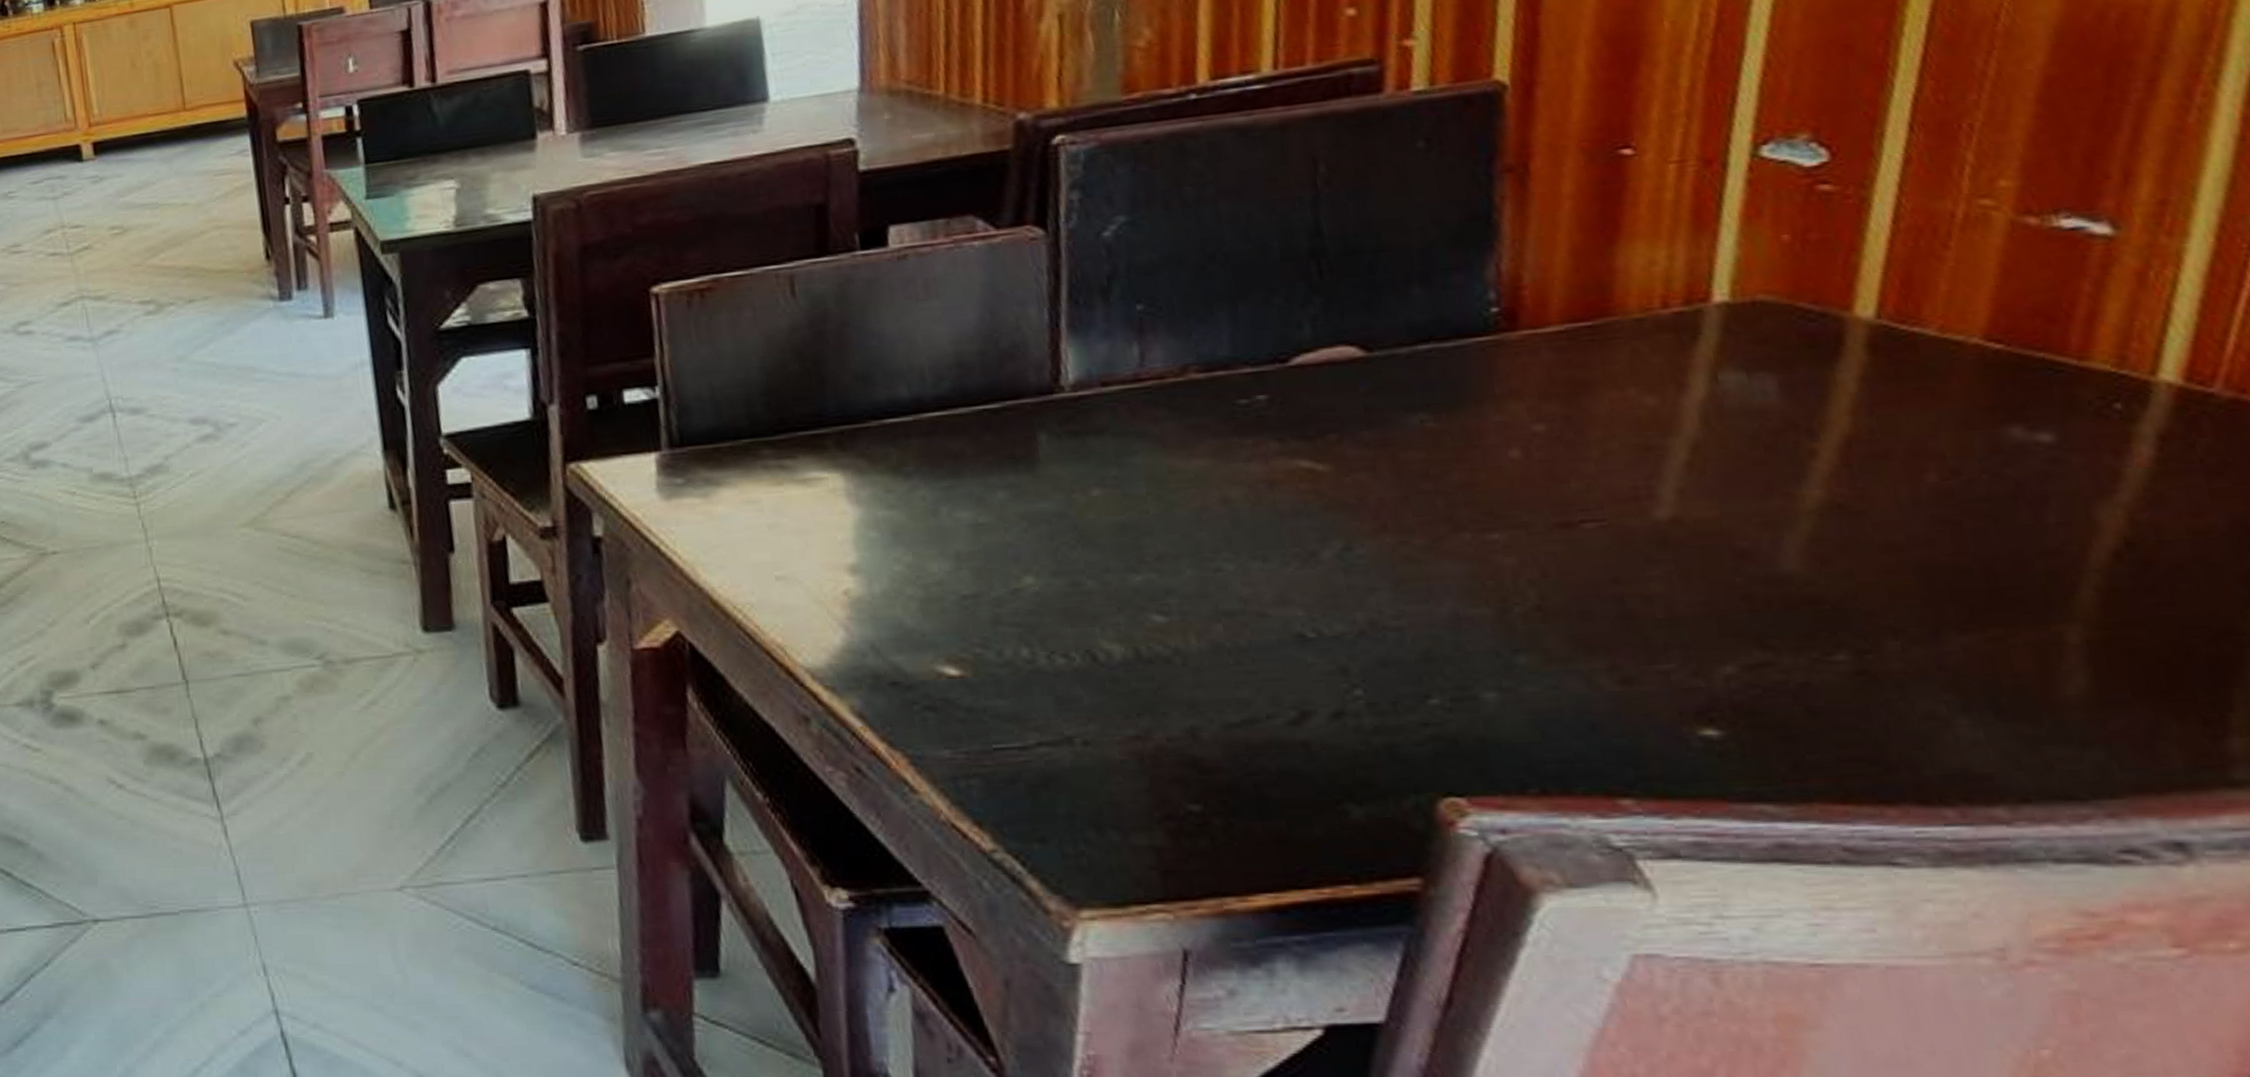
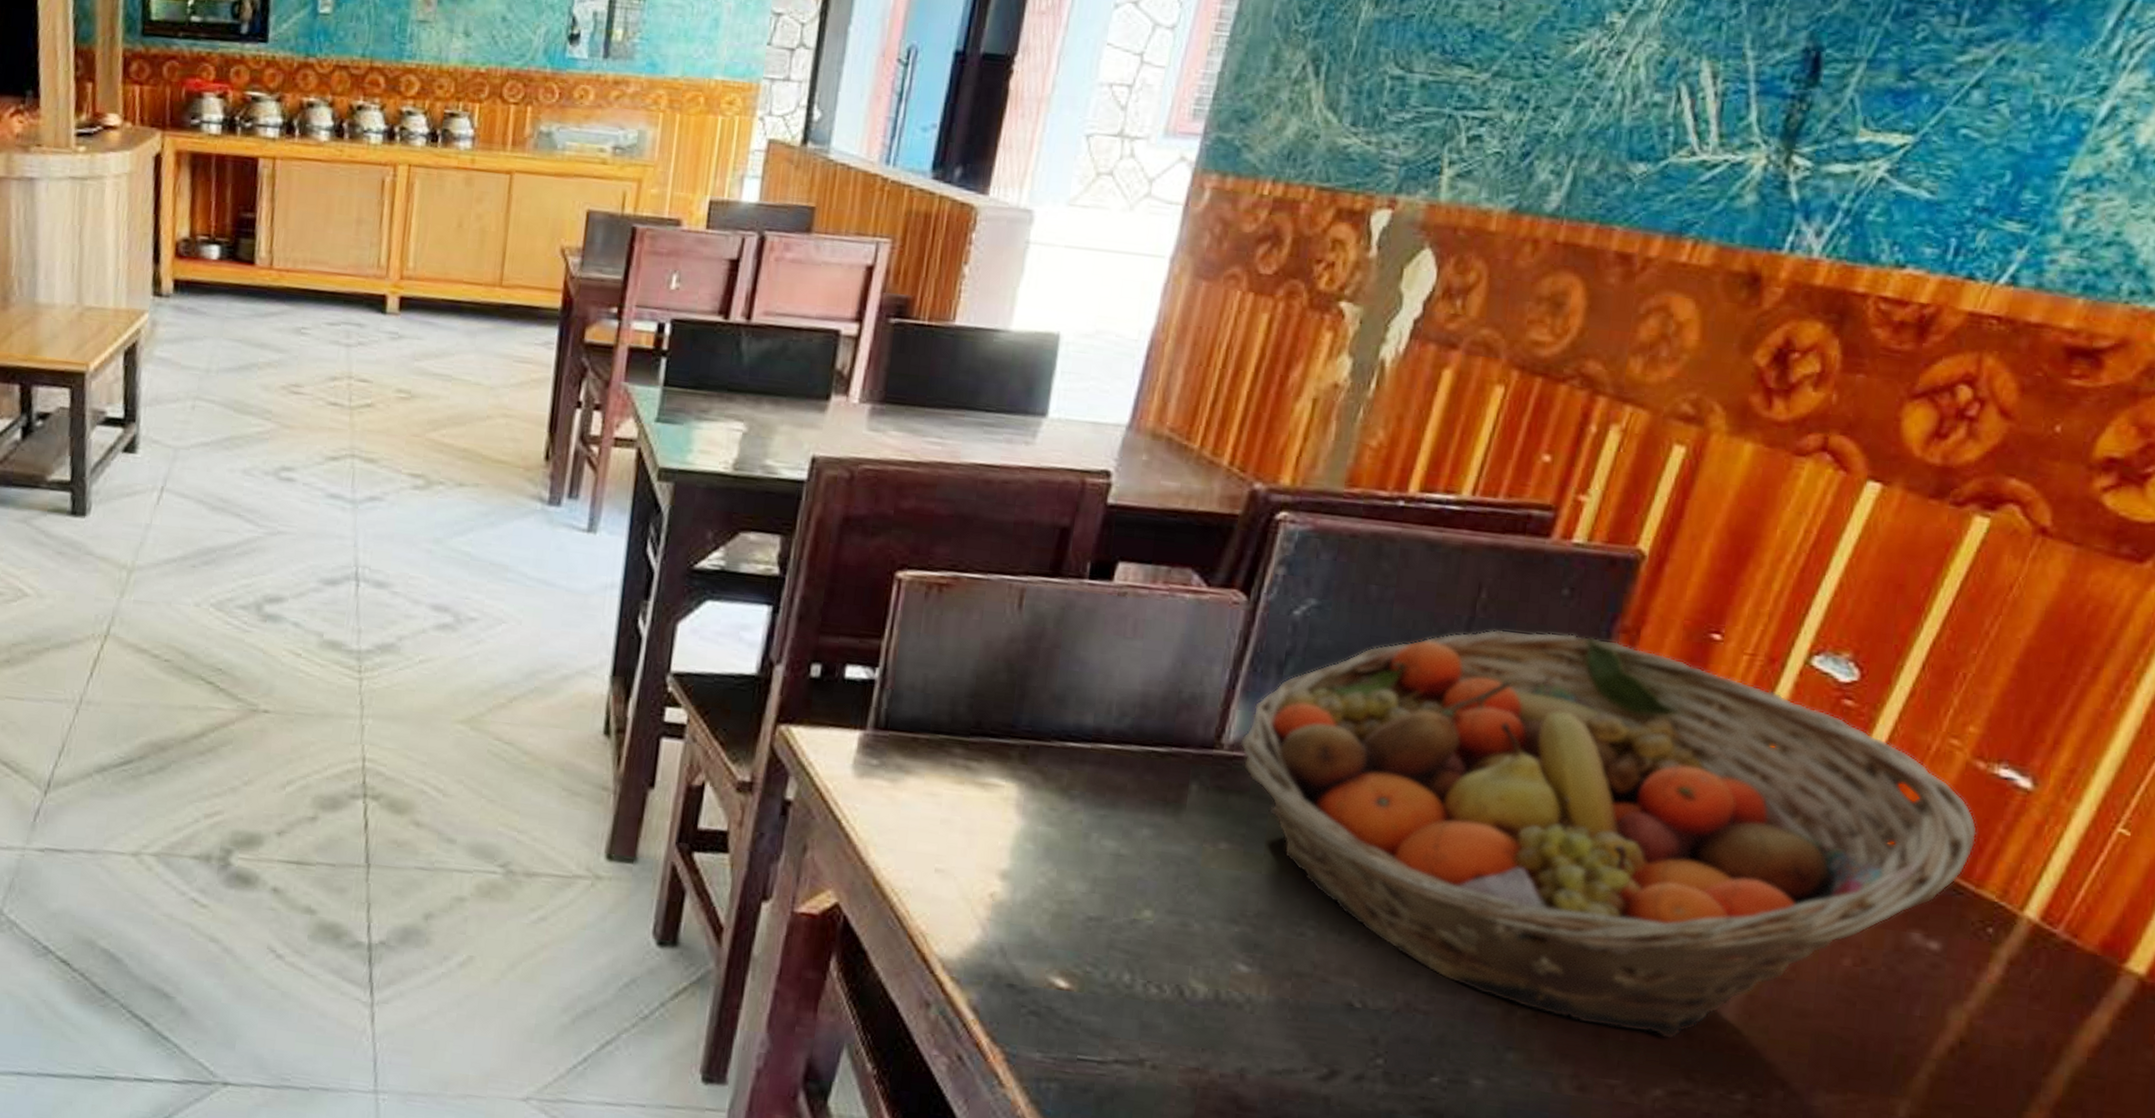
fruit basket: none [1081,183,2059,607] -> present [1239,629,1978,1040]

